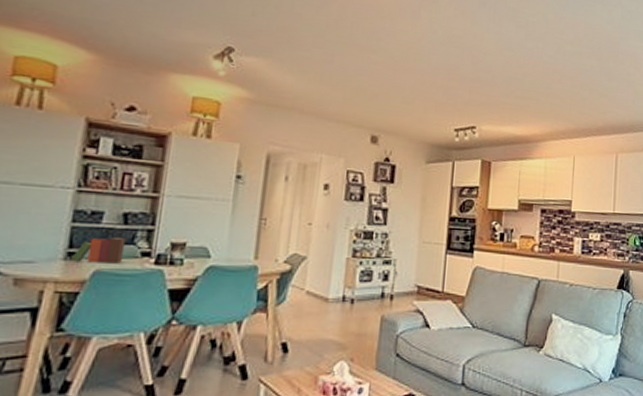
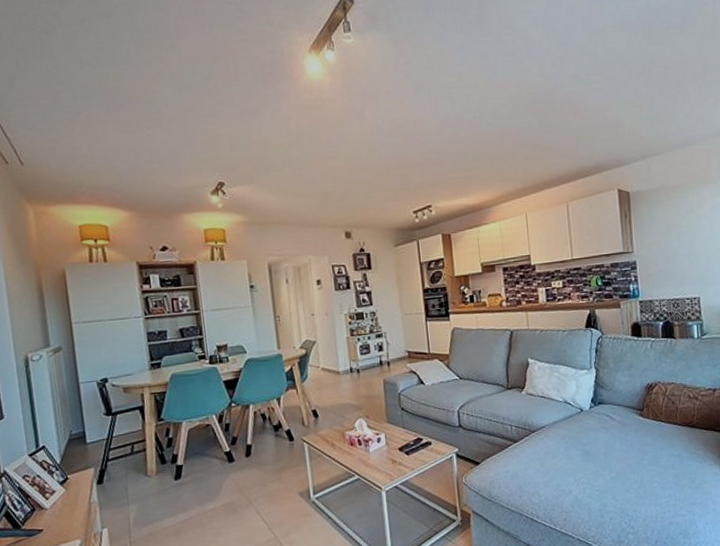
books: present [71,237,126,264] -> none [154,347,188,370]

